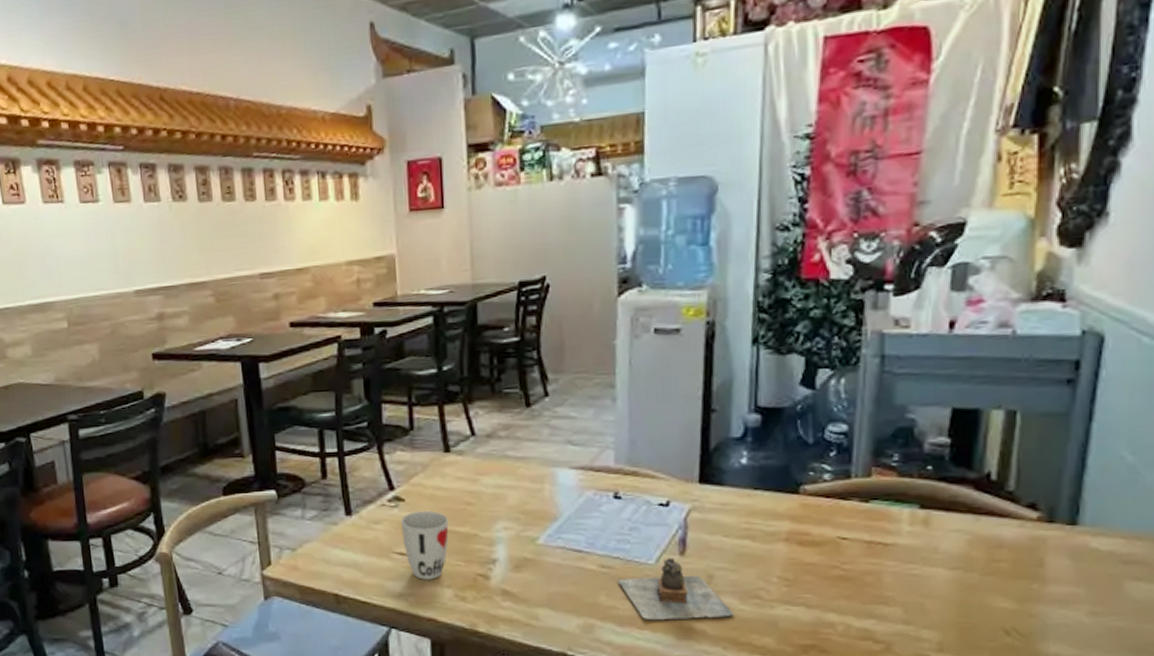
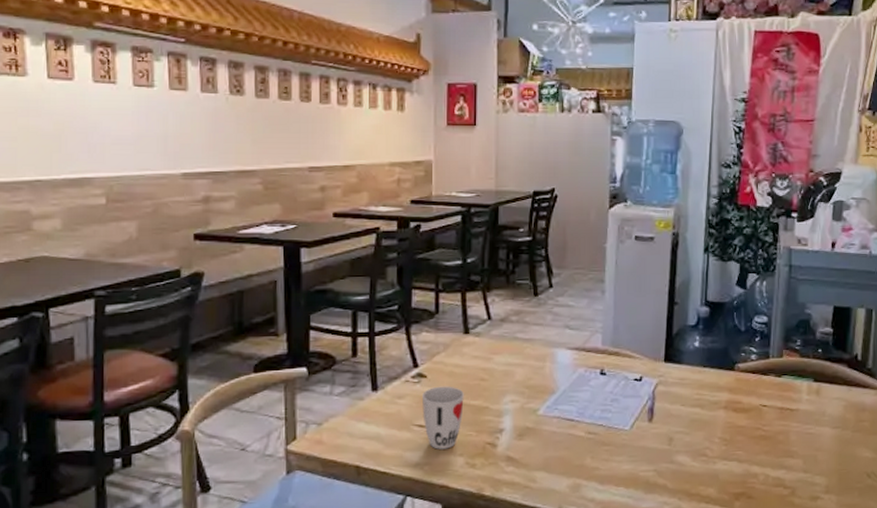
teapot: present [617,557,734,621] -> none [601,424,687,478]

